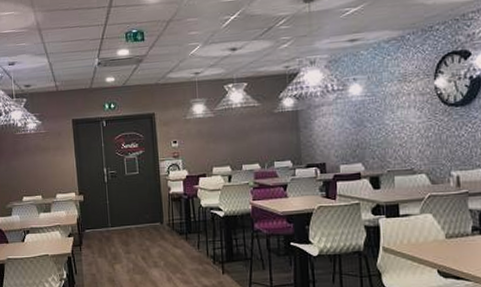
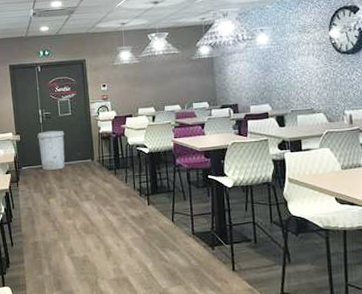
trash can: none [102,190,132,234] -> present [37,130,65,170]

